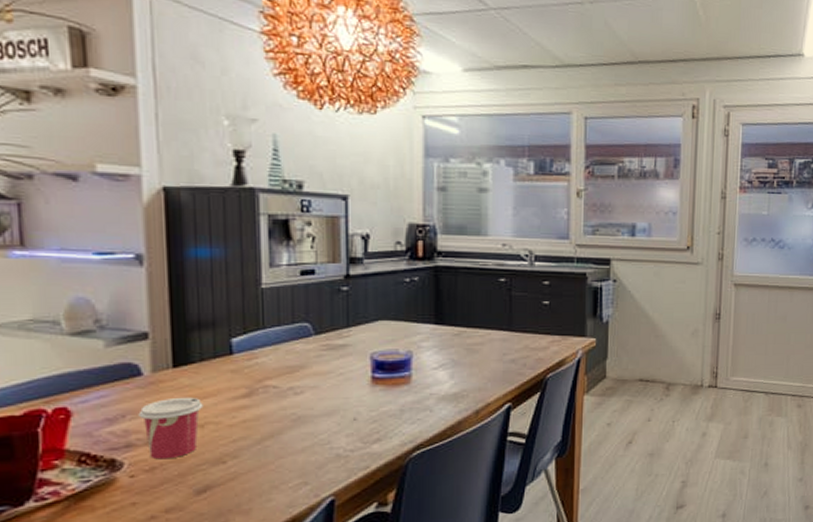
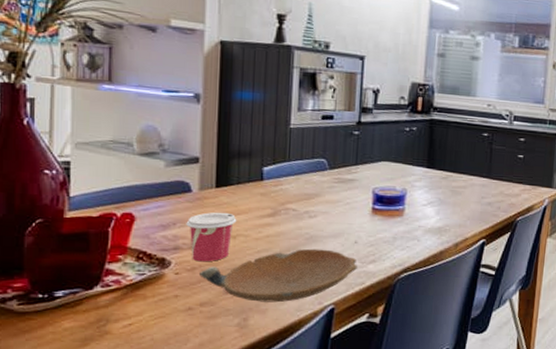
bowl: none [161,431,359,501] -> present [200,248,357,303]

